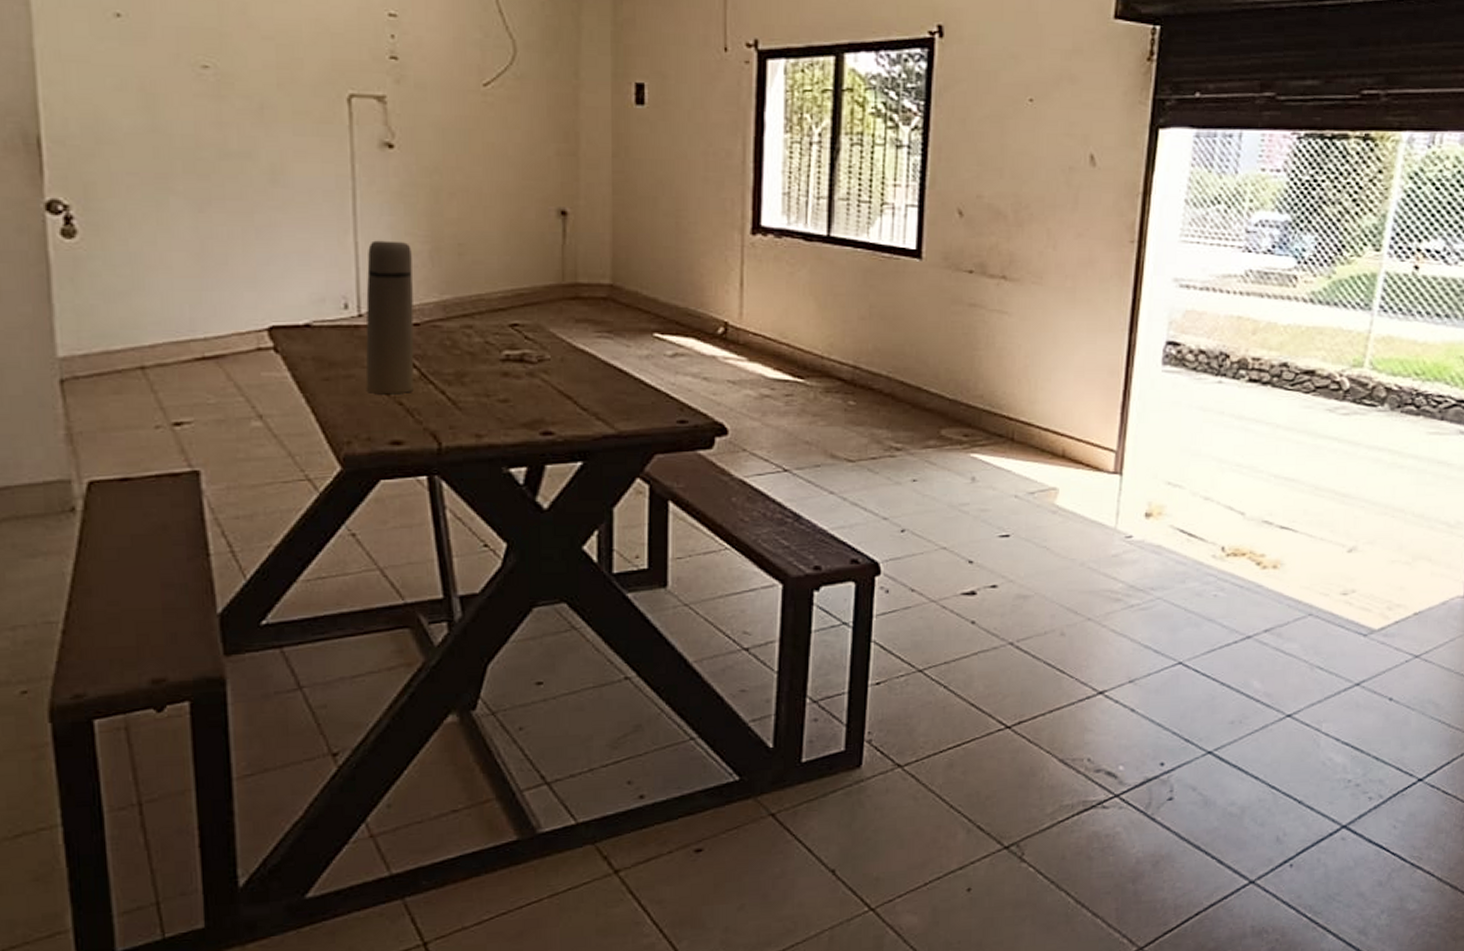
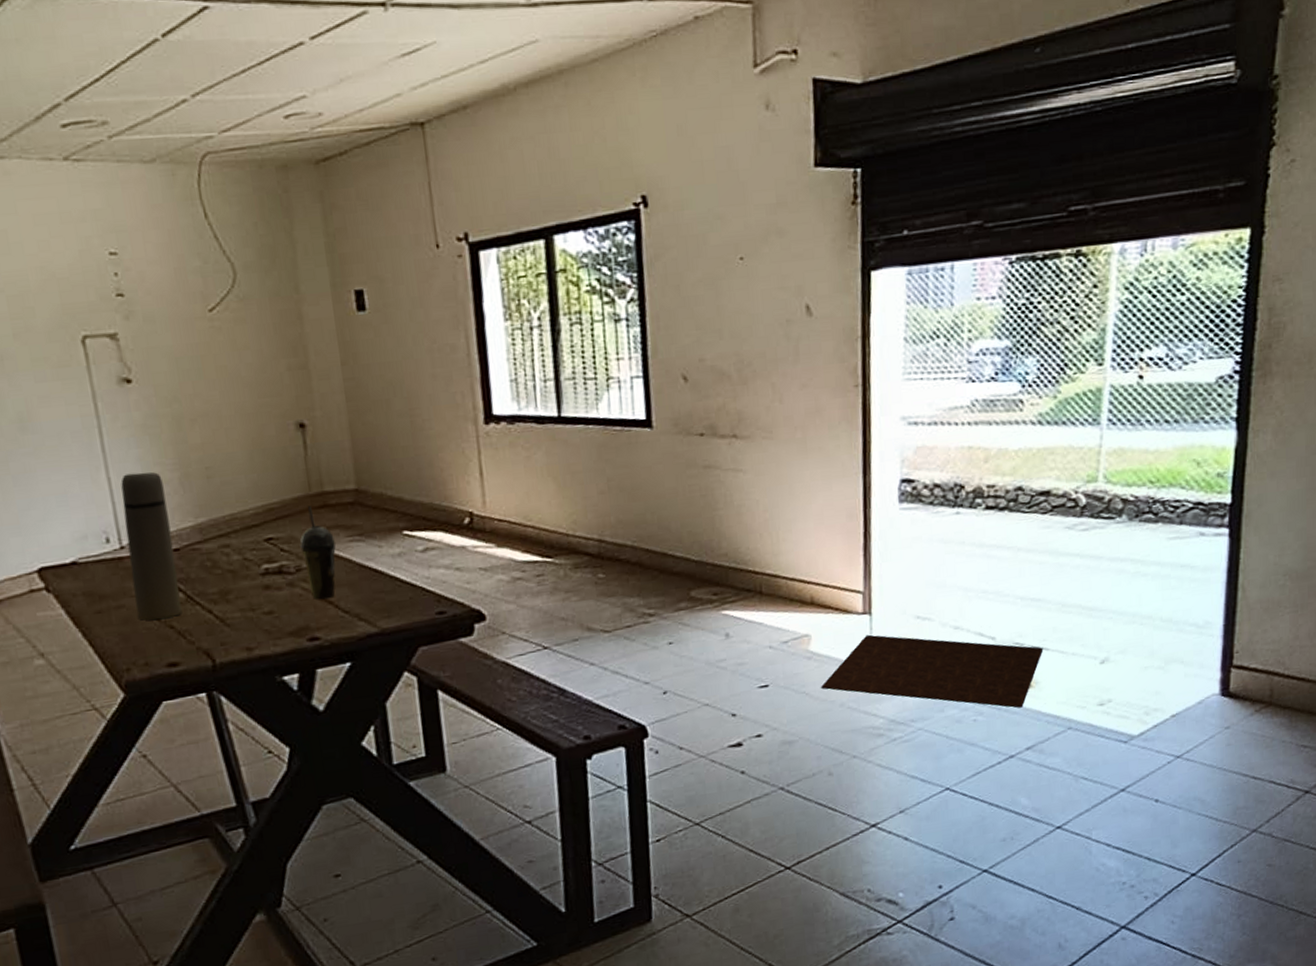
beverage cup: none [545,296,584,394] -> present [300,506,337,601]
doormat: none [1063,495,1292,588] -> present [821,634,1043,708]

